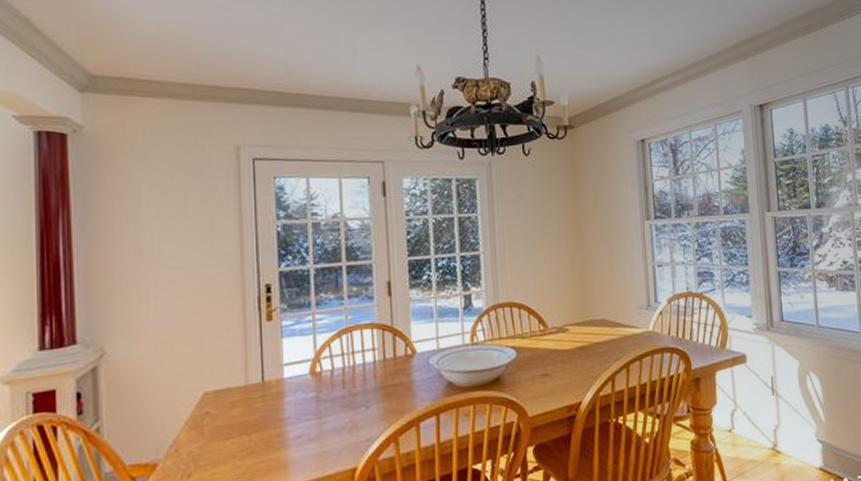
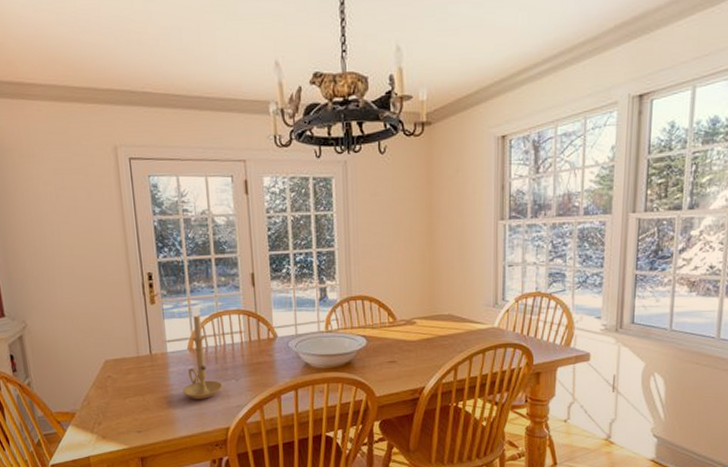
candle holder: none [300,322,350,435] -> present [182,307,223,399]

